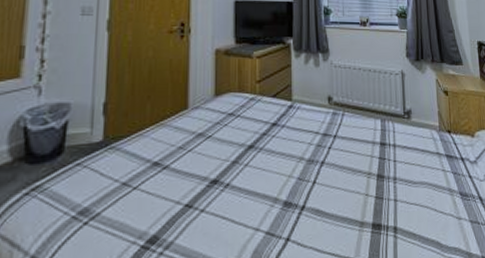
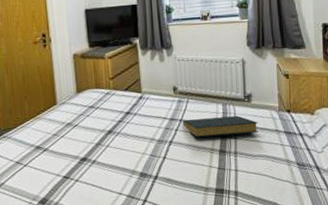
hardback book: none [337,134,419,159] -> present [183,115,258,138]

